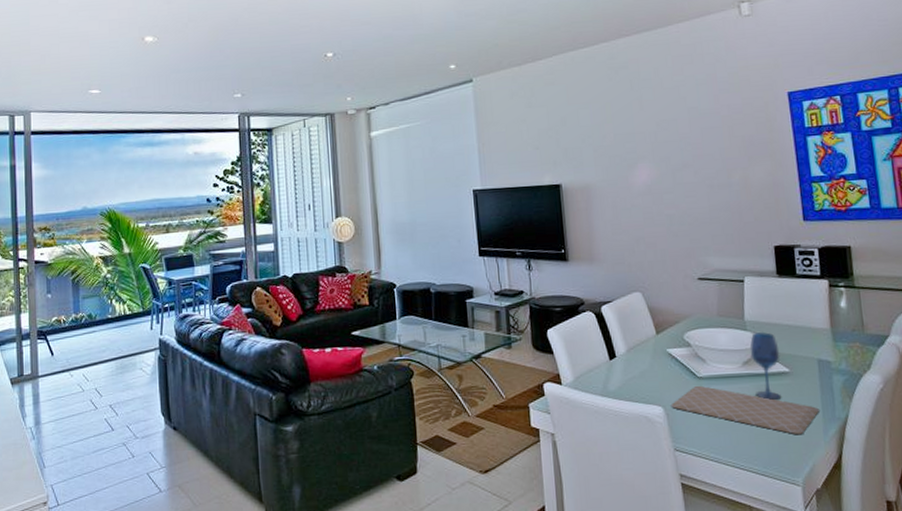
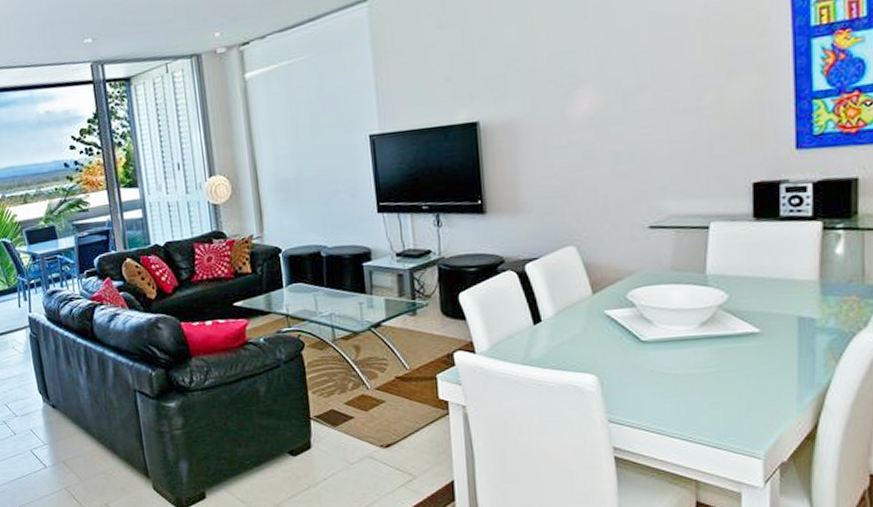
placemat: present [671,385,819,435] -> none [606,350,794,404]
wineglass: present [749,332,782,400] -> none [710,287,749,365]

